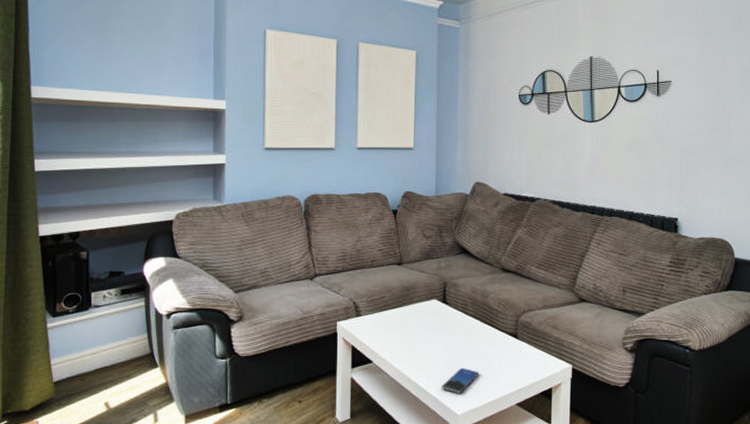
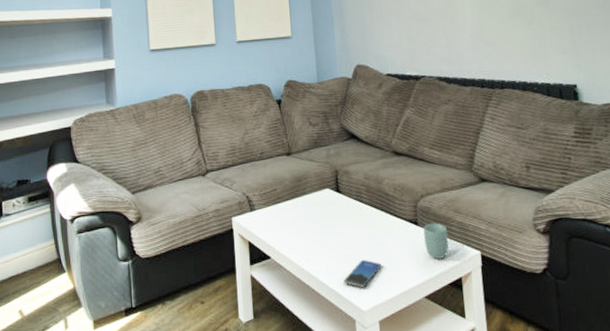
cup: none [522,337,544,370] -> present [423,222,449,259]

